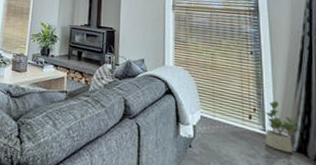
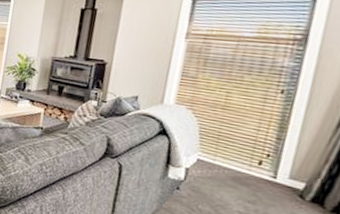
potted plant: present [264,101,301,153] -> none [271,147,324,202]

